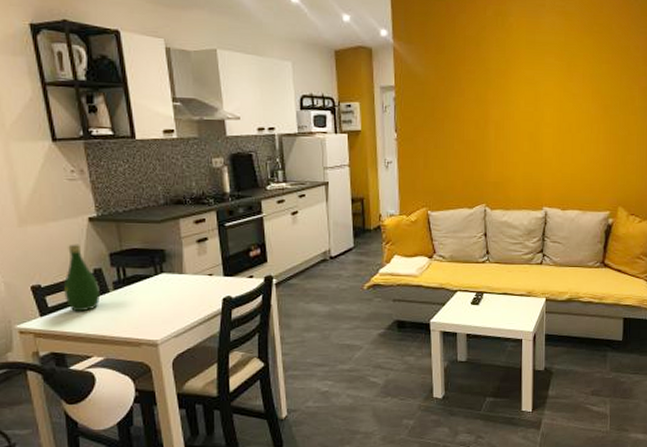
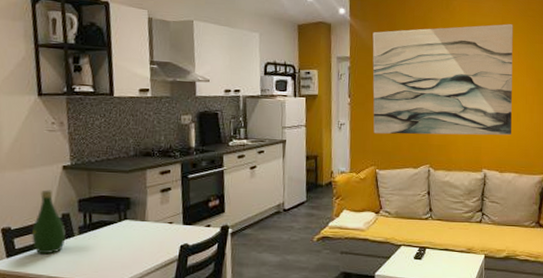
wall art: none [419,42,577,172] -> present [372,24,513,136]

